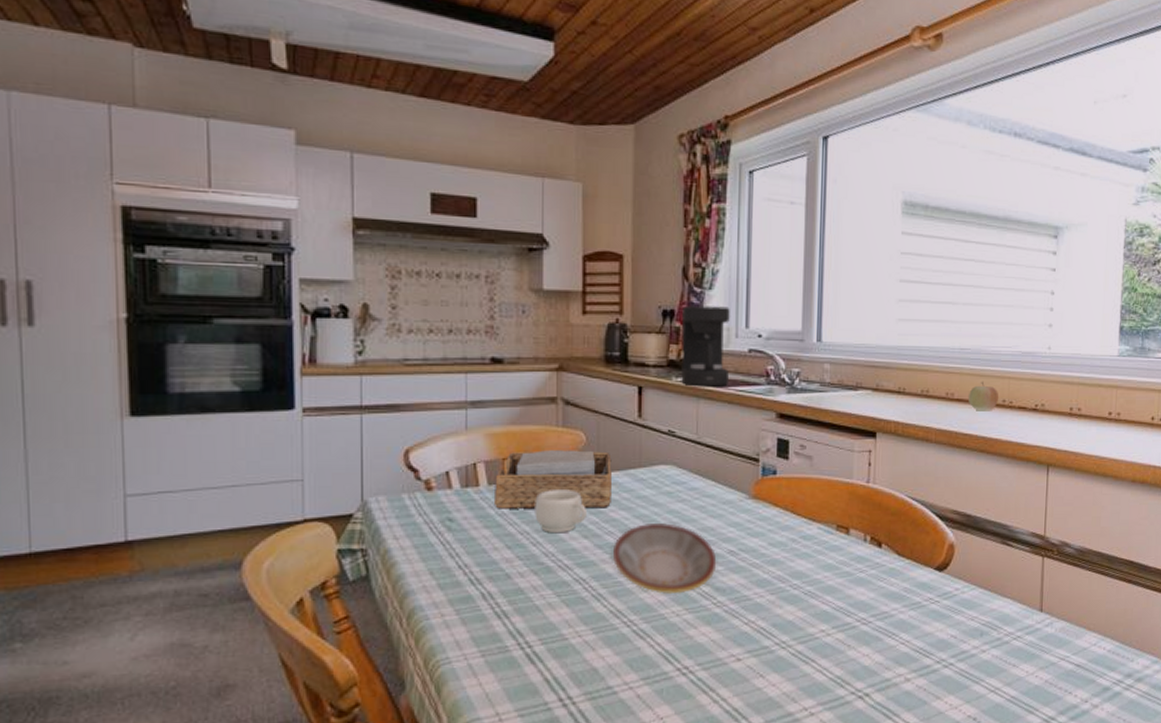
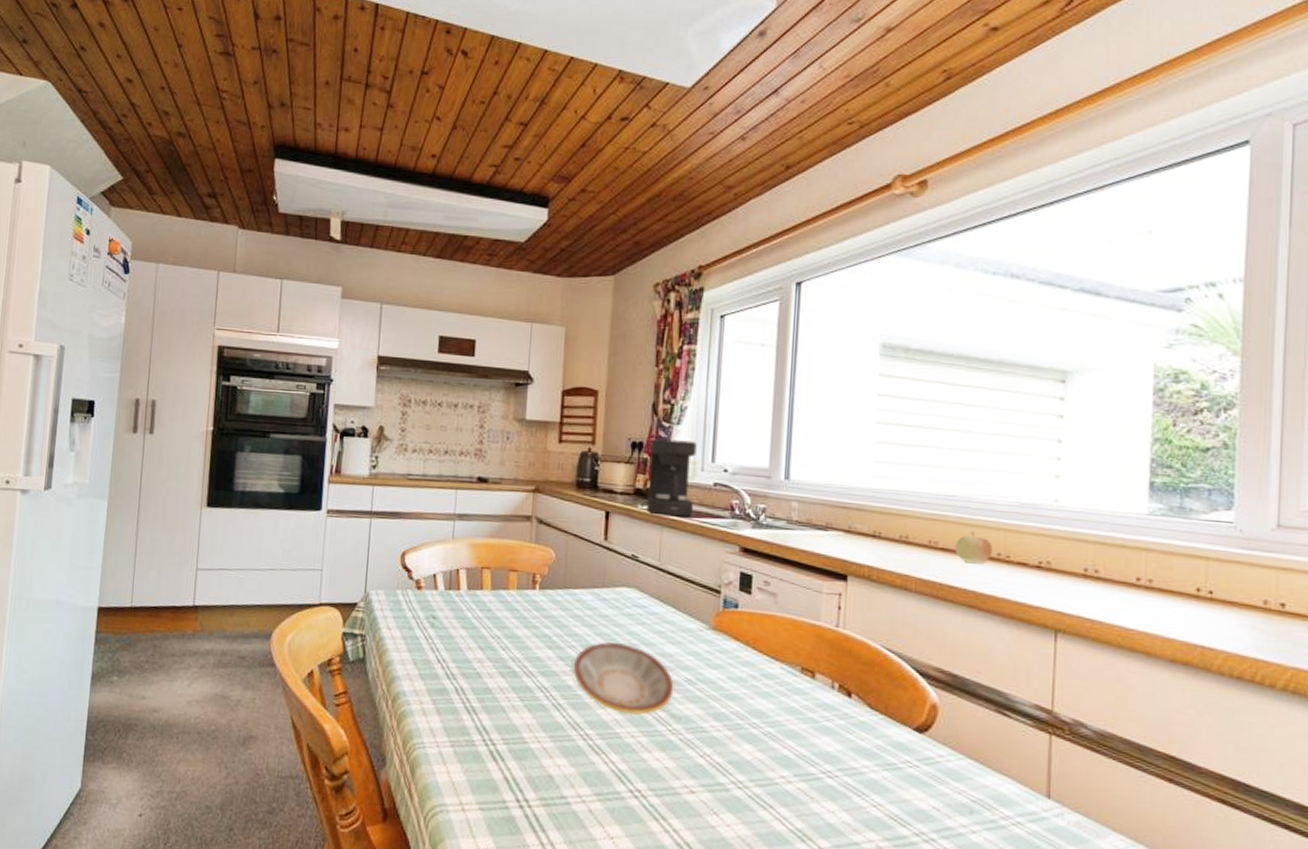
napkin holder: present [493,450,613,509] -> none [471,562,578,623]
cup: present [535,489,586,534] -> none [506,600,552,642]

